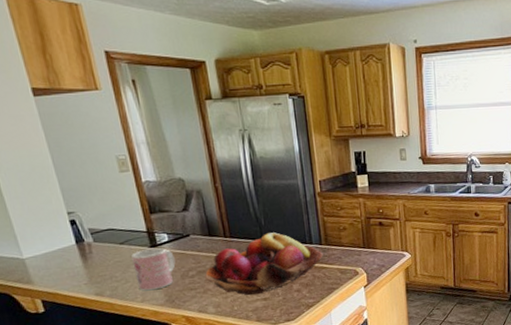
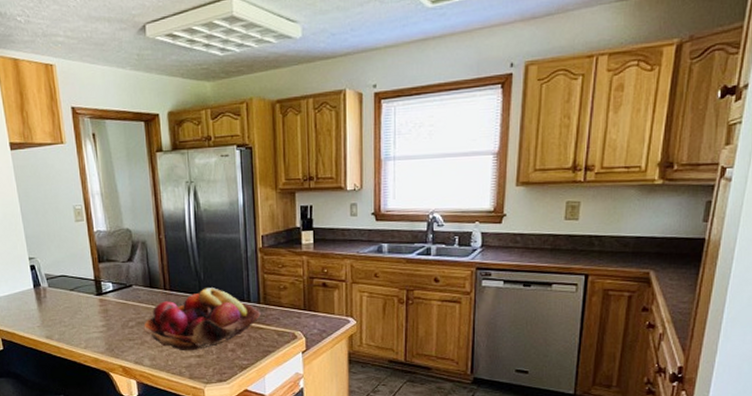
mug: present [131,247,176,291] -> none [79,296,118,338]

